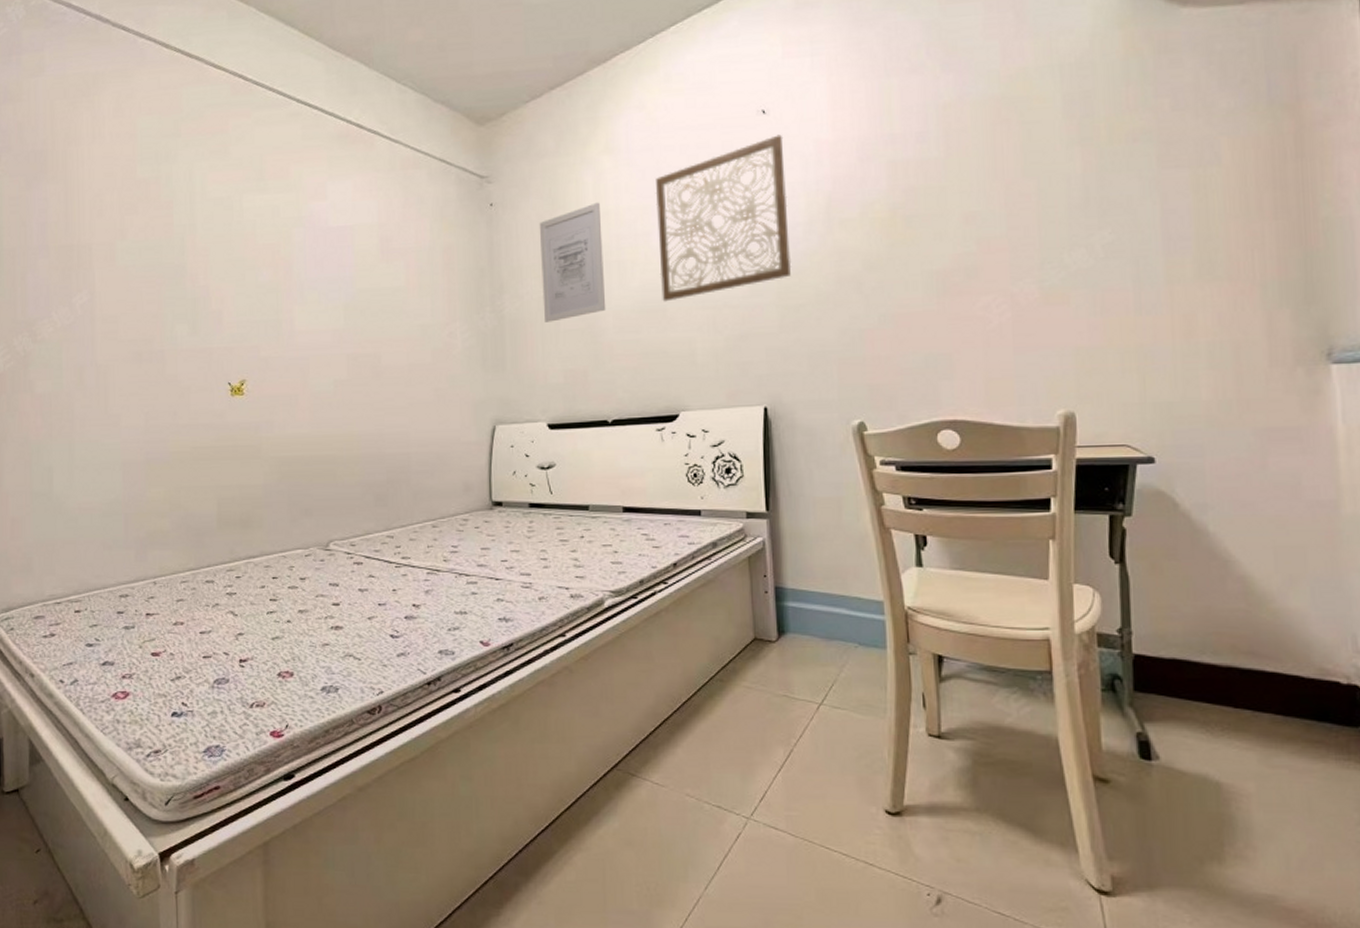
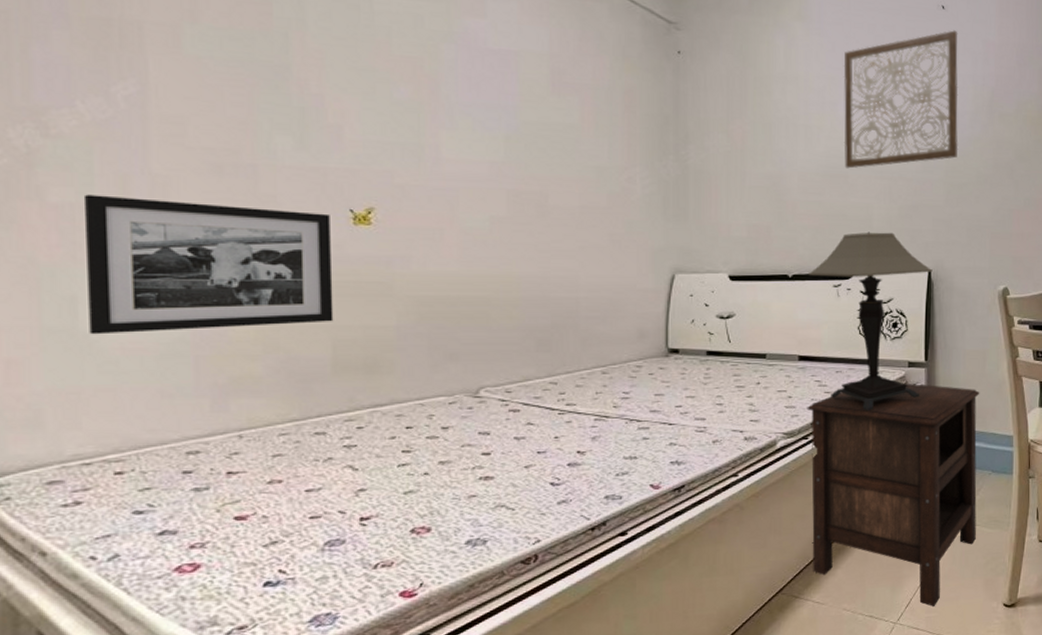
picture frame: none [56,384,218,497] -> present [83,194,334,335]
wall art: present [539,202,606,322] -> none [728,66,792,177]
table lamp: none [629,367,769,569] -> present [808,232,933,412]
nightstand: none [634,536,843,803] -> present [807,383,980,607]

